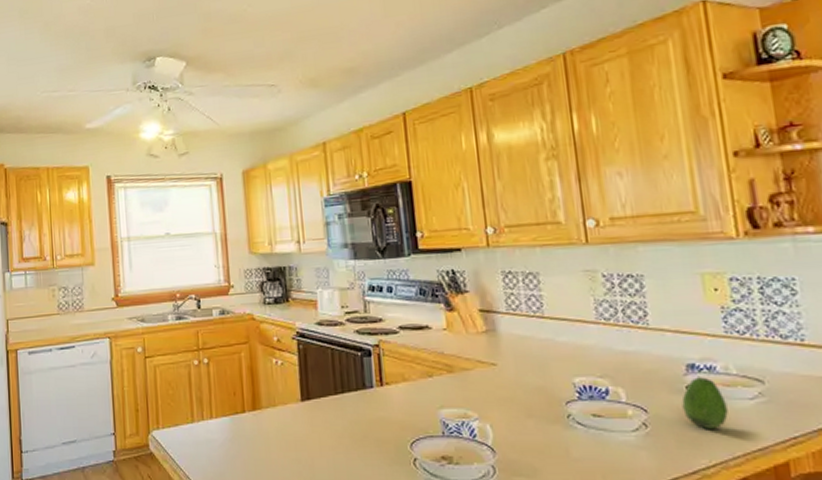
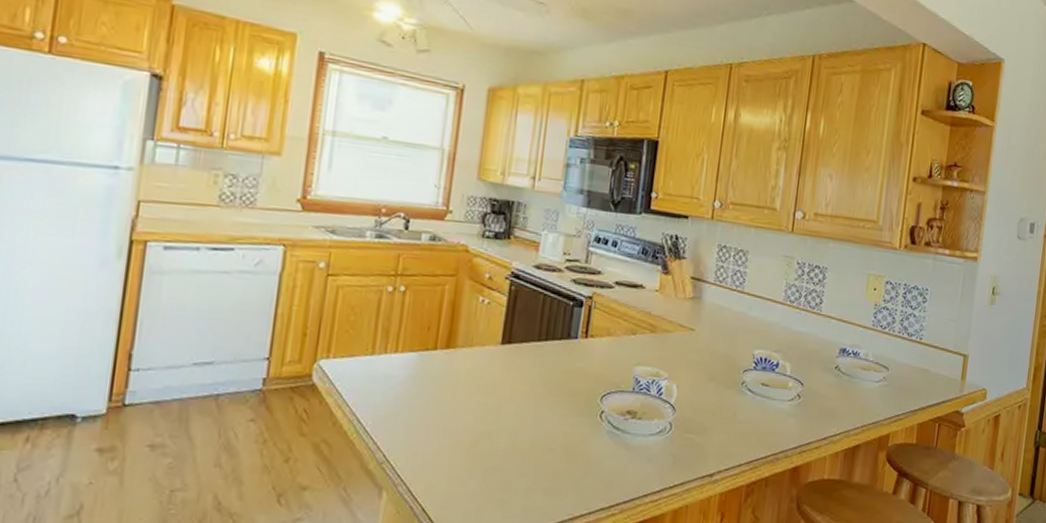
fruit: present [681,377,728,429] -> none [829,360,860,404]

